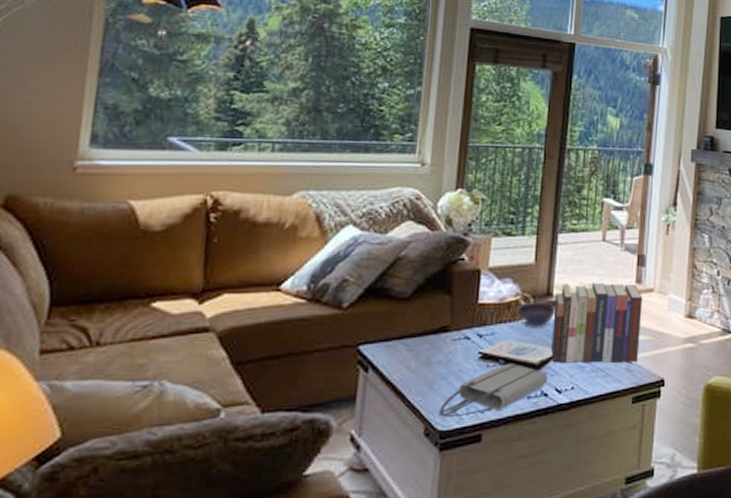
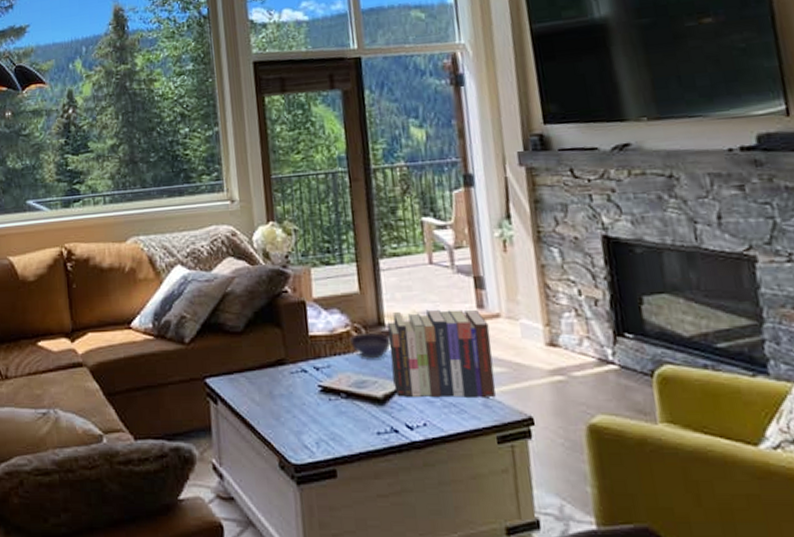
tote bag: present [438,363,548,417] -> none [289,397,396,450]

